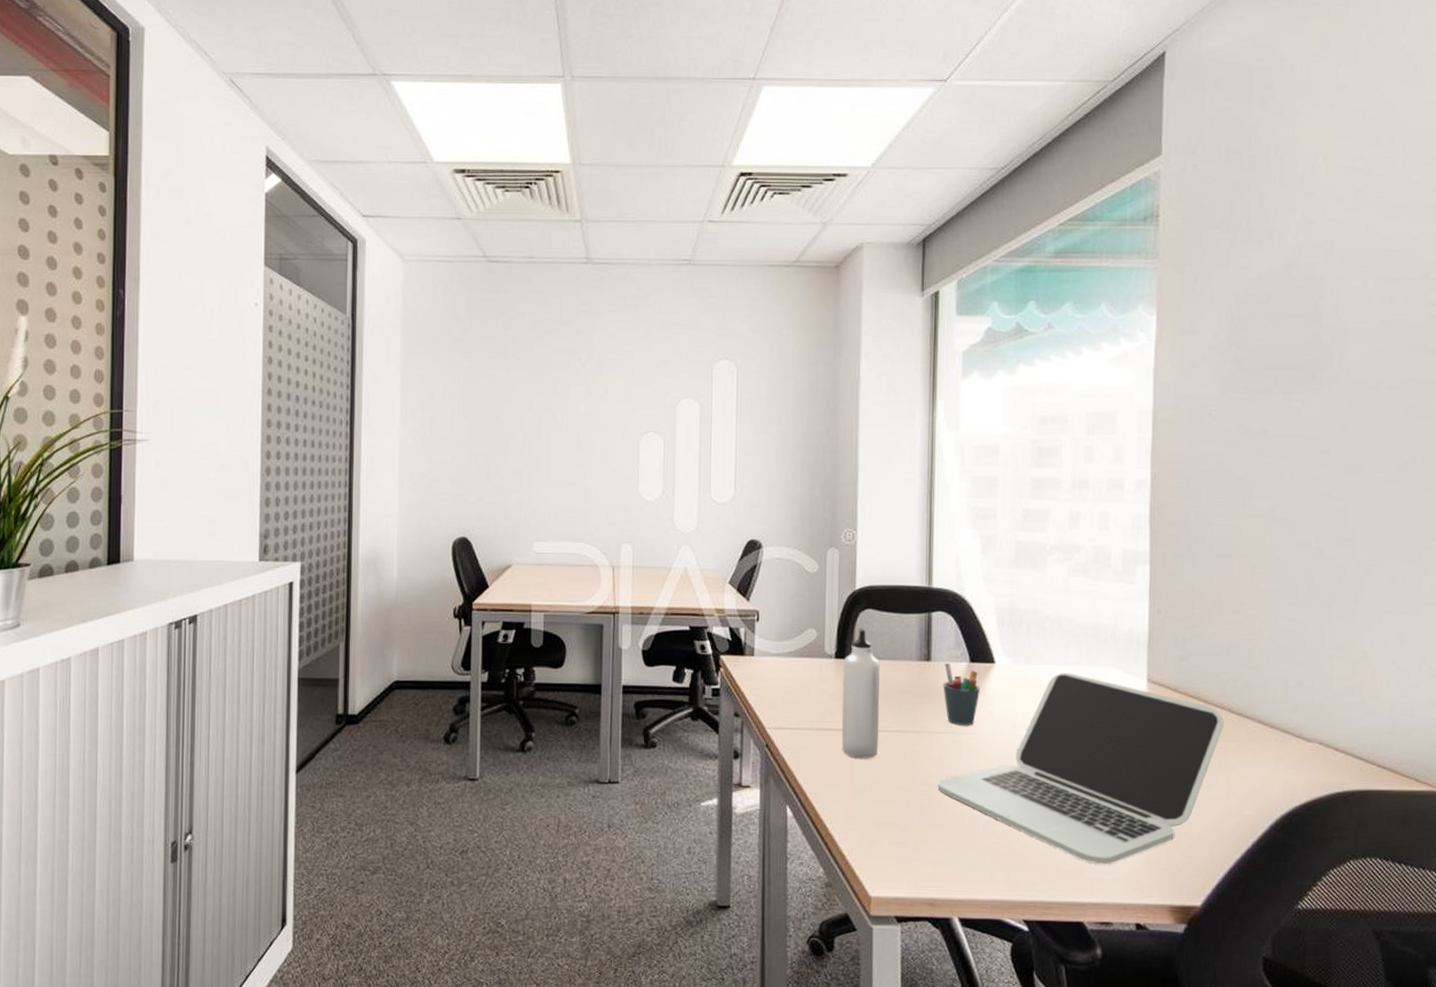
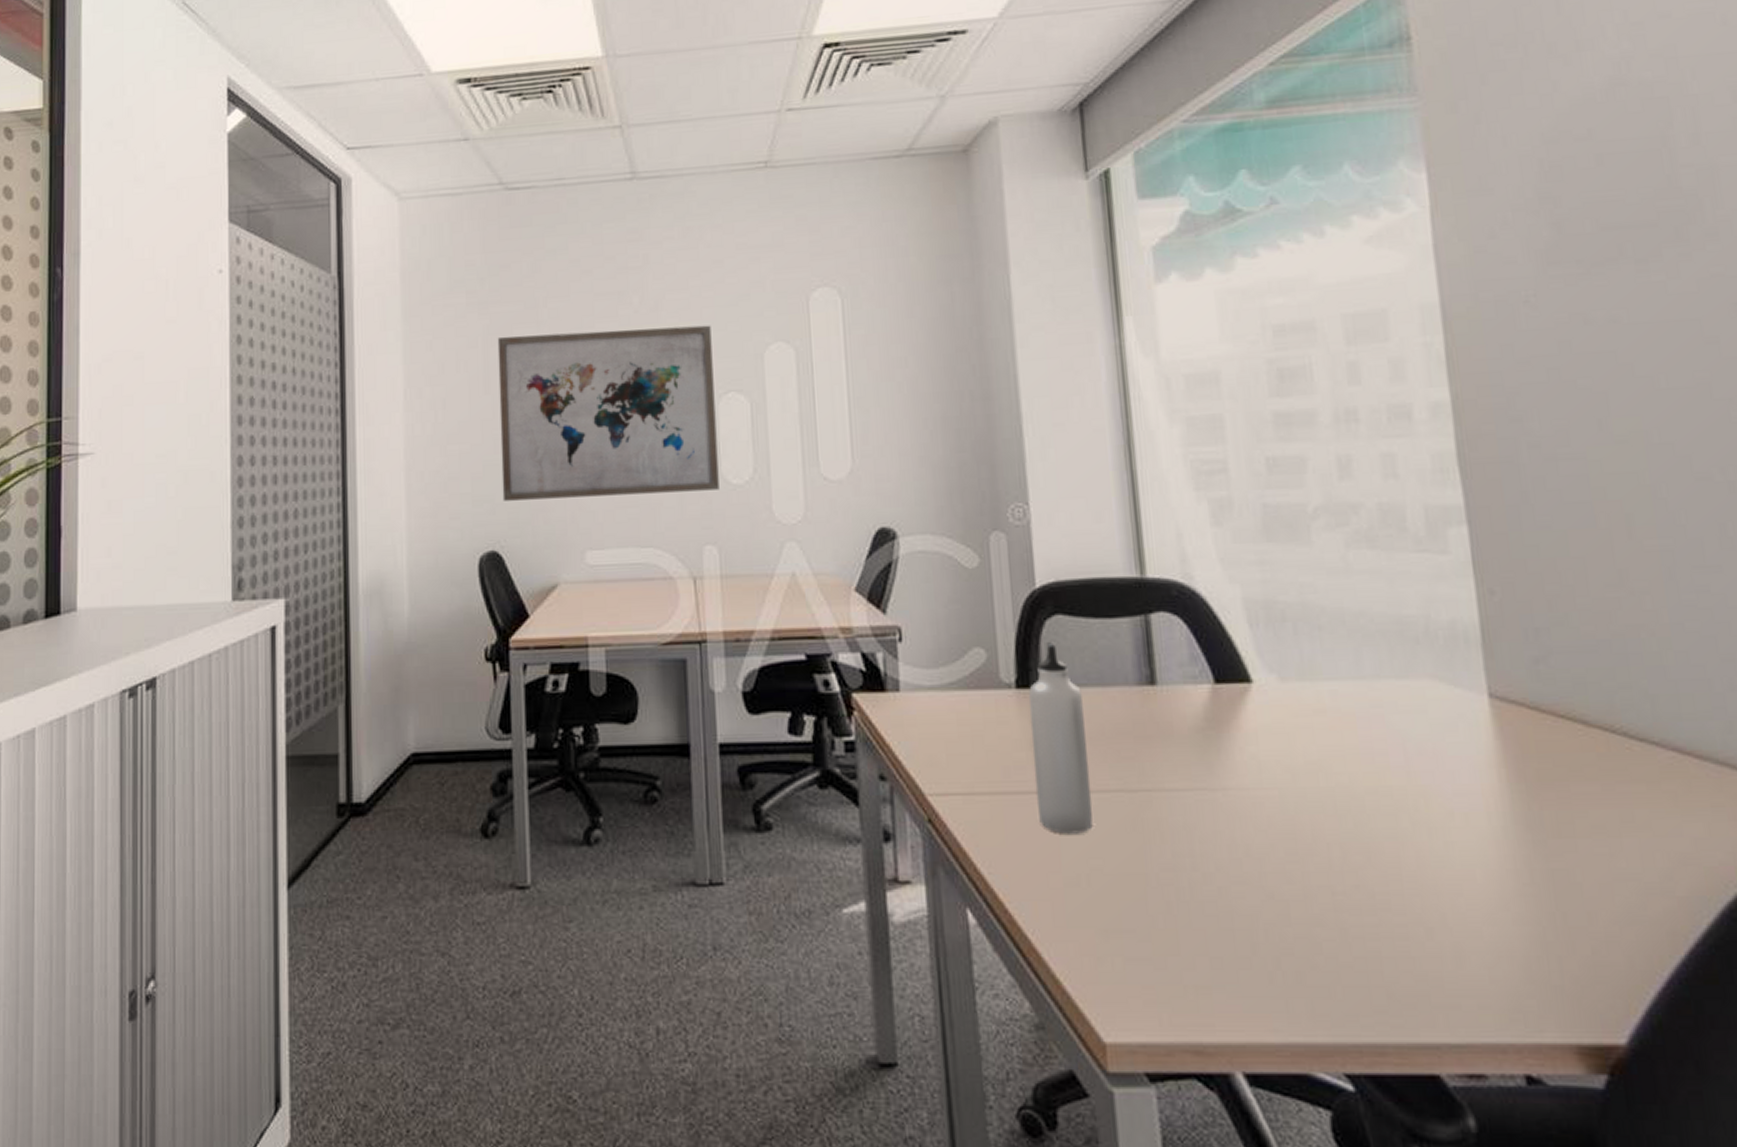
wall art: none [473,376,639,504] -> present [497,325,719,501]
laptop: present [938,672,1224,865] -> none [1188,690,1620,983]
pen holder: present [943,662,980,725] -> none [1177,685,1235,777]

